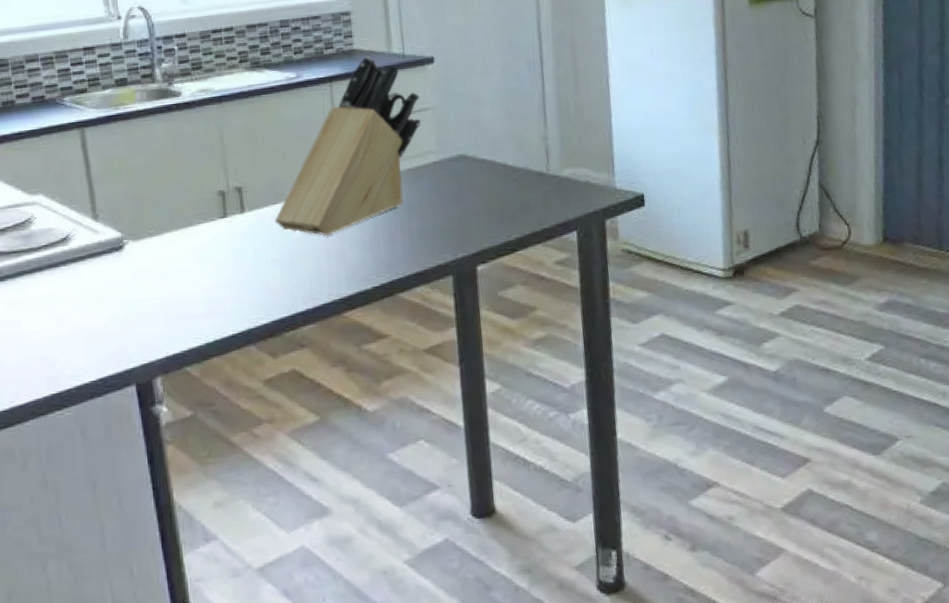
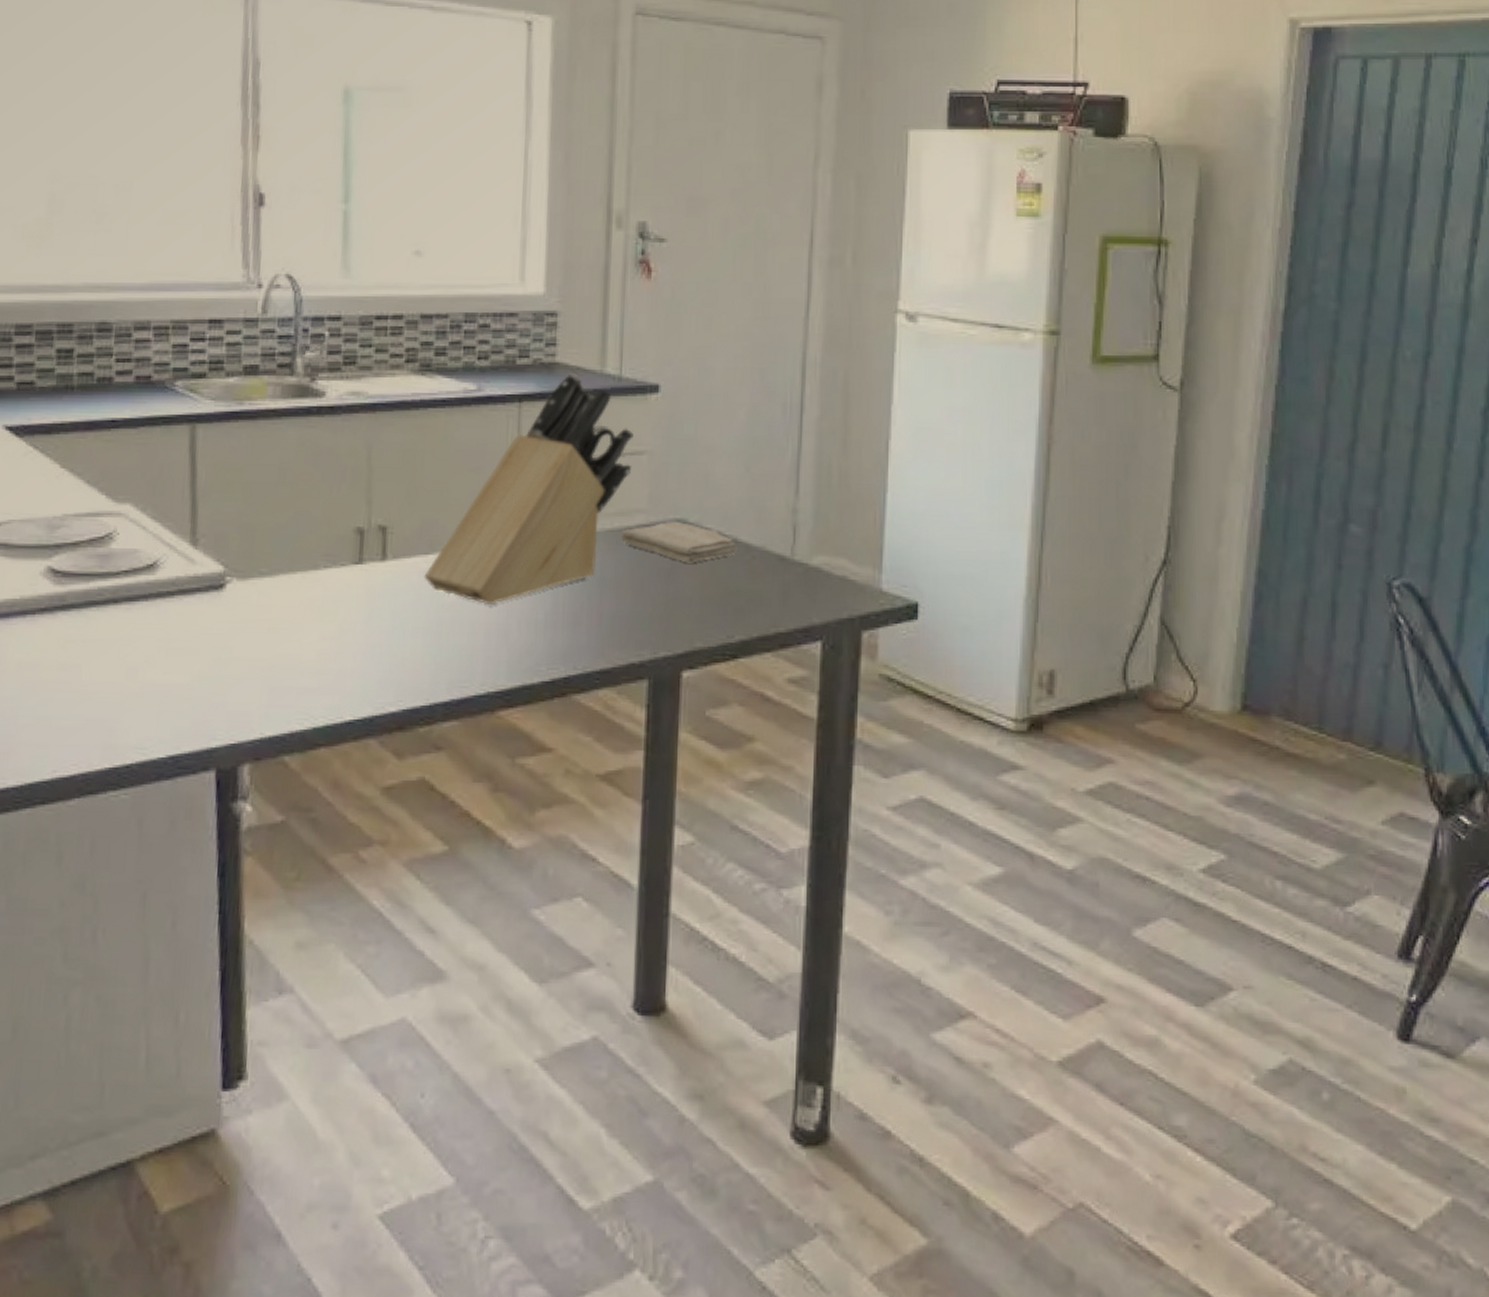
washcloth: none [418,156,507,187] -> present [620,521,737,563]

